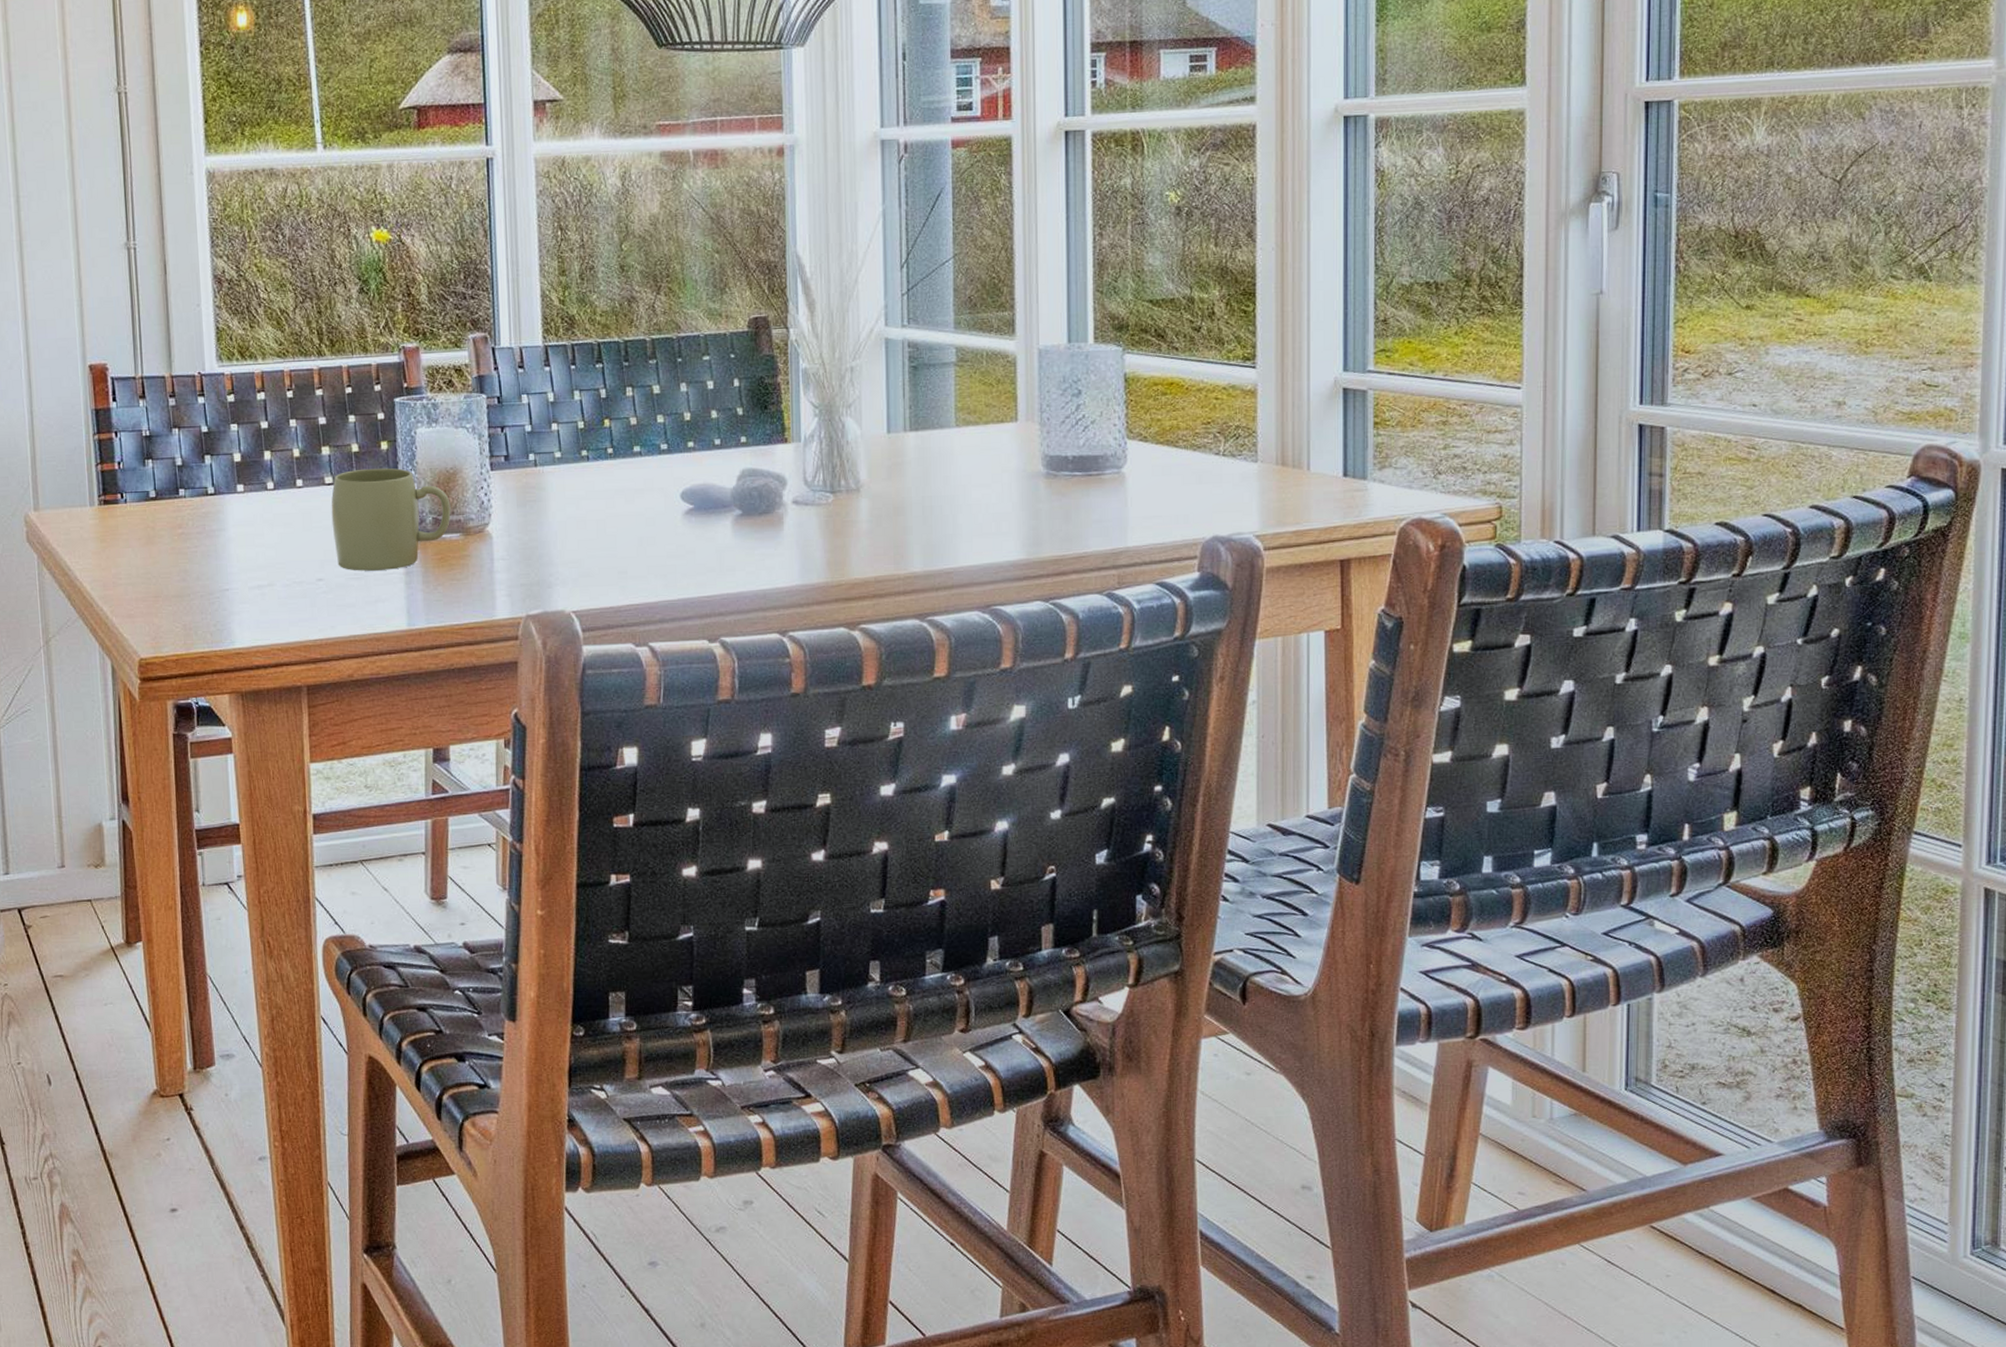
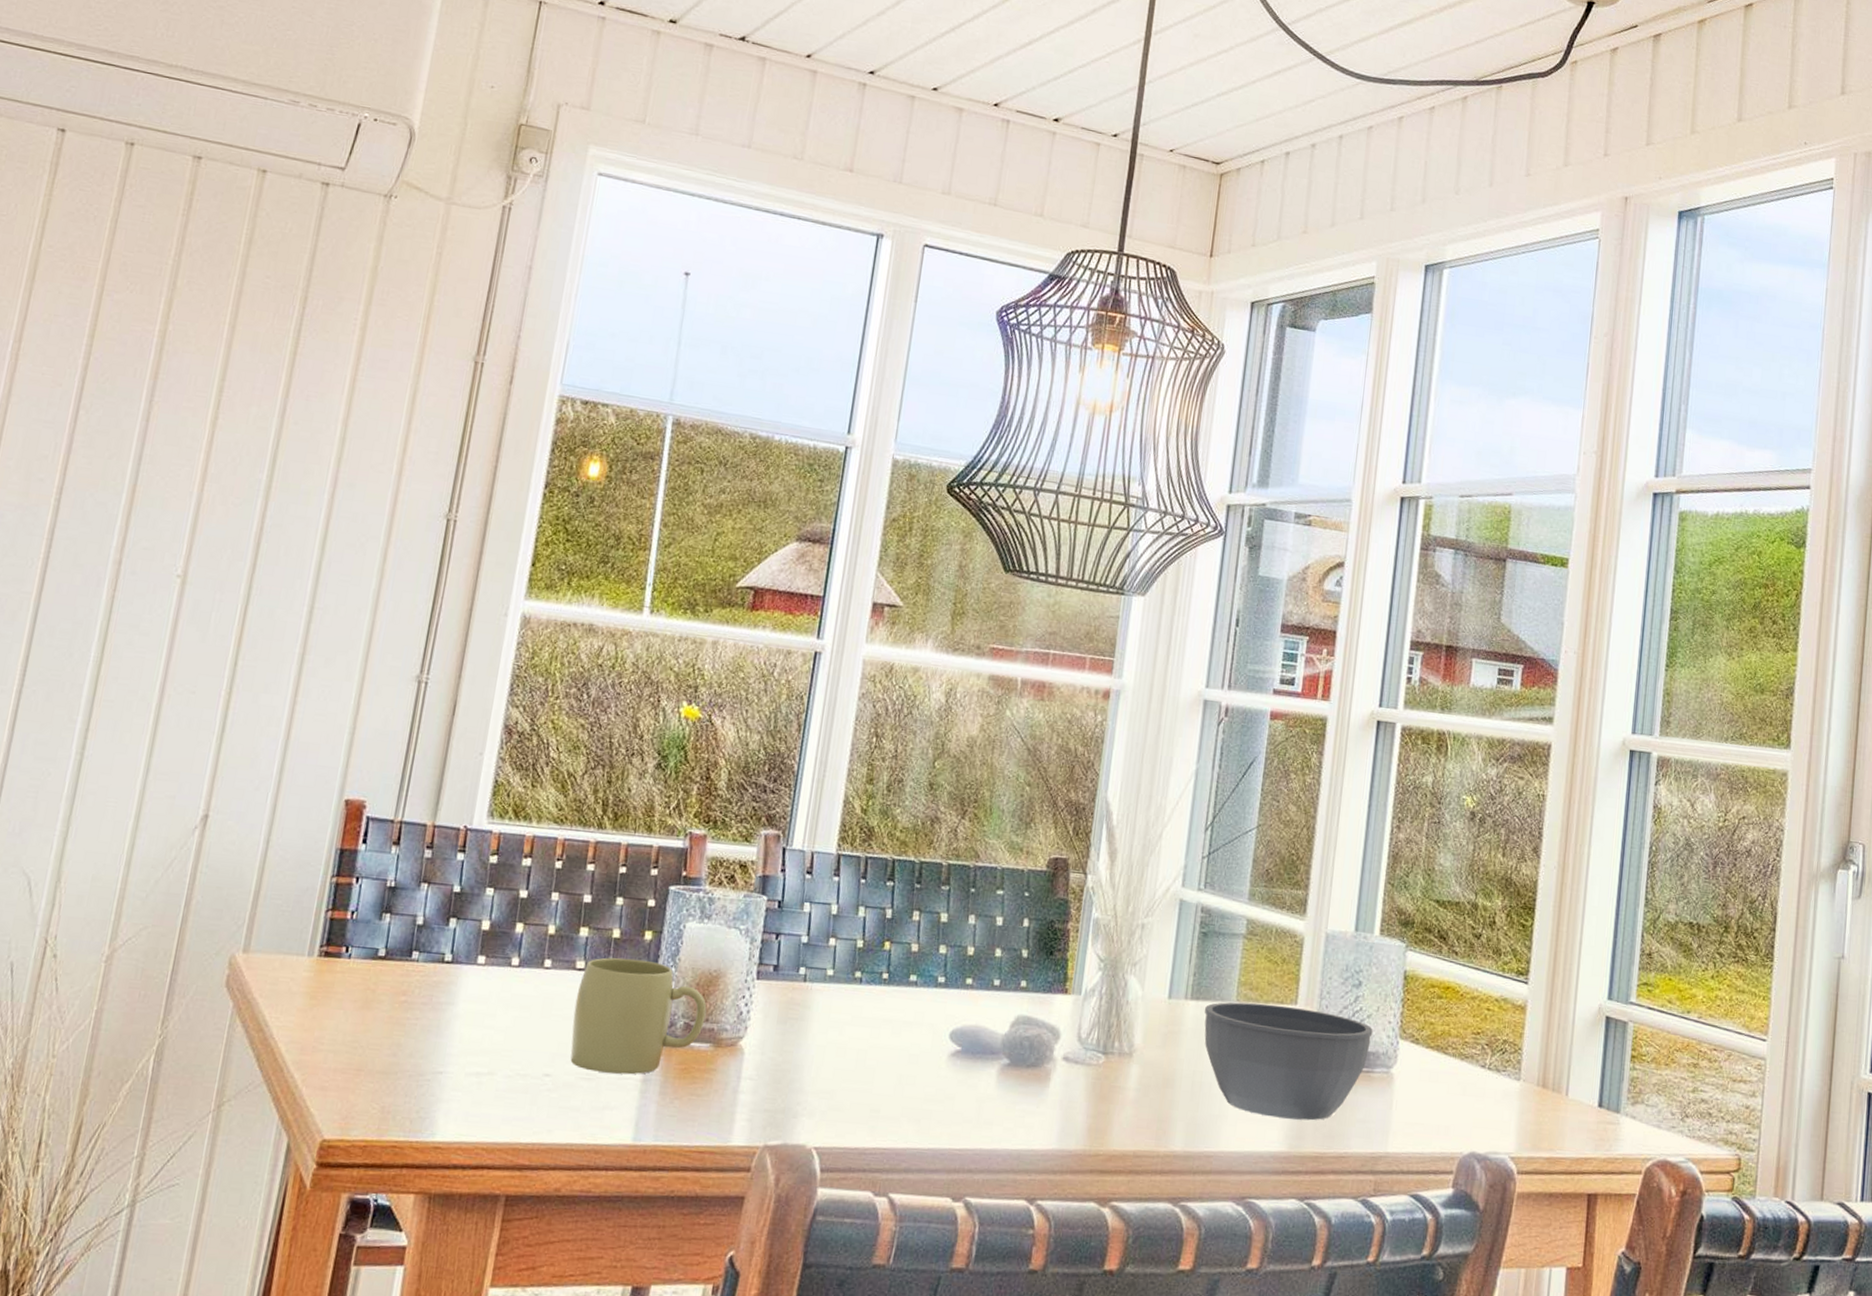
bowl: none [926,424,1099,529] -> present [1204,1002,1373,1121]

